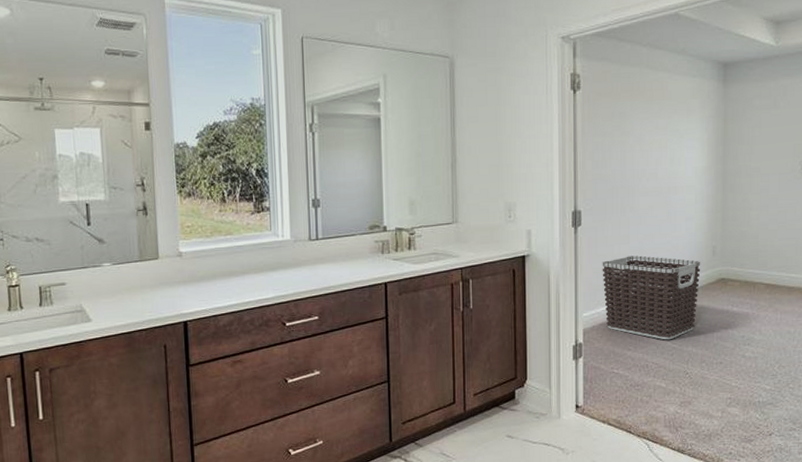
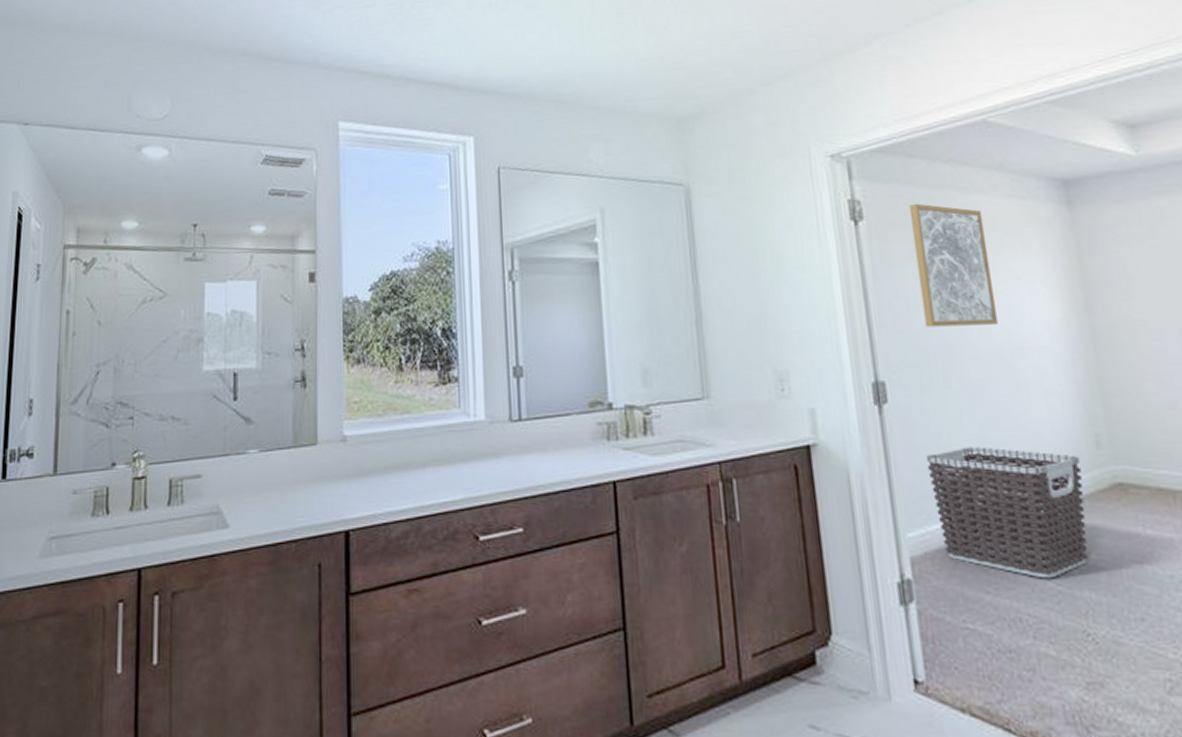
wall art: none [613,78,664,172] -> present [908,203,998,327]

